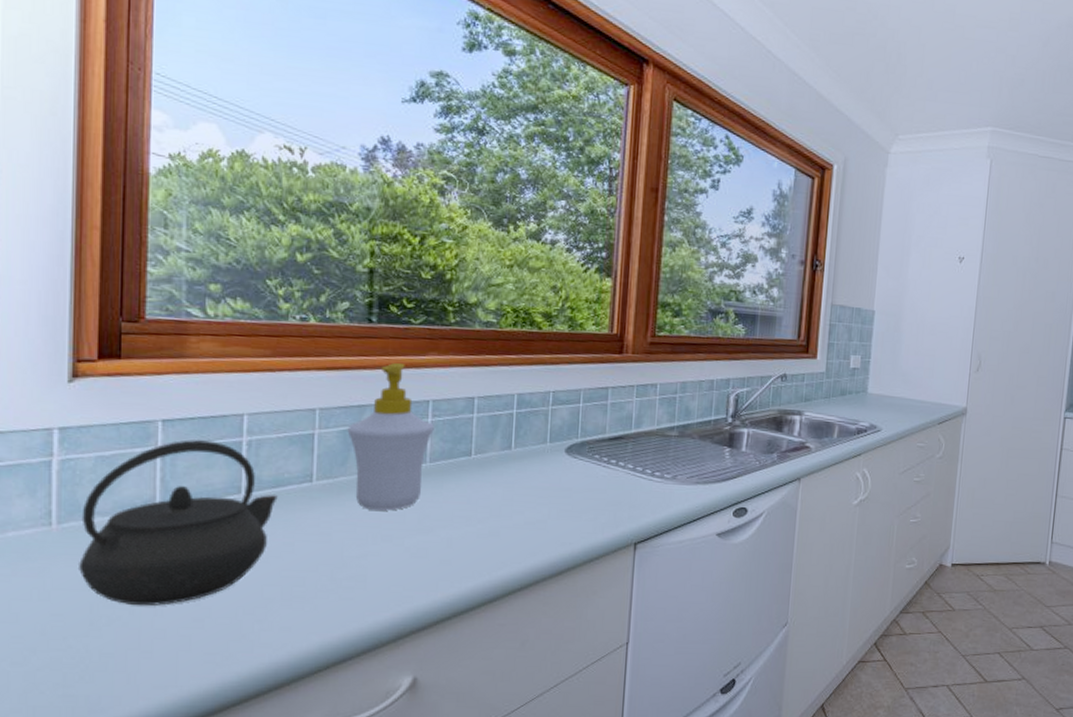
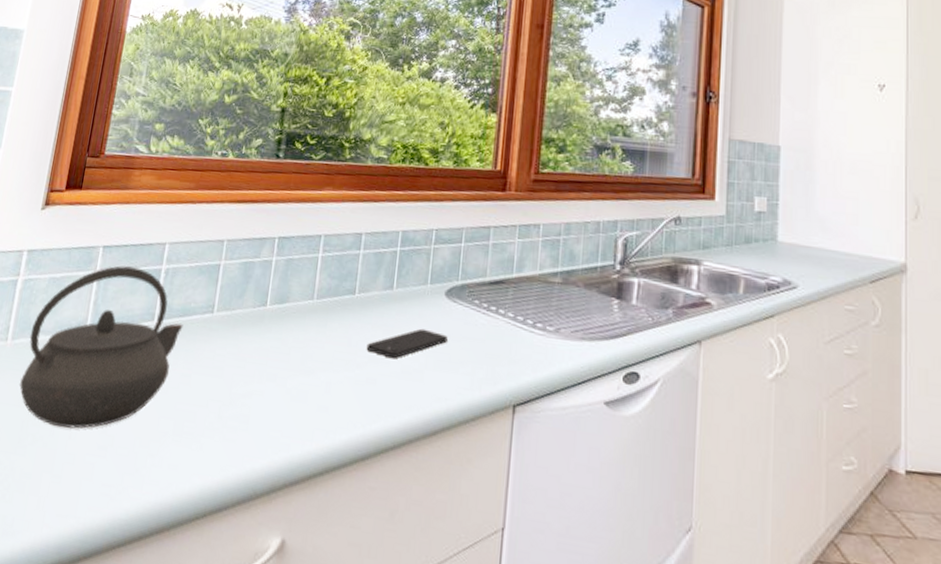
soap bottle: present [347,362,434,511] -> none [248,196,324,348]
smartphone: none [487,483,569,513] -> present [366,328,448,359]

